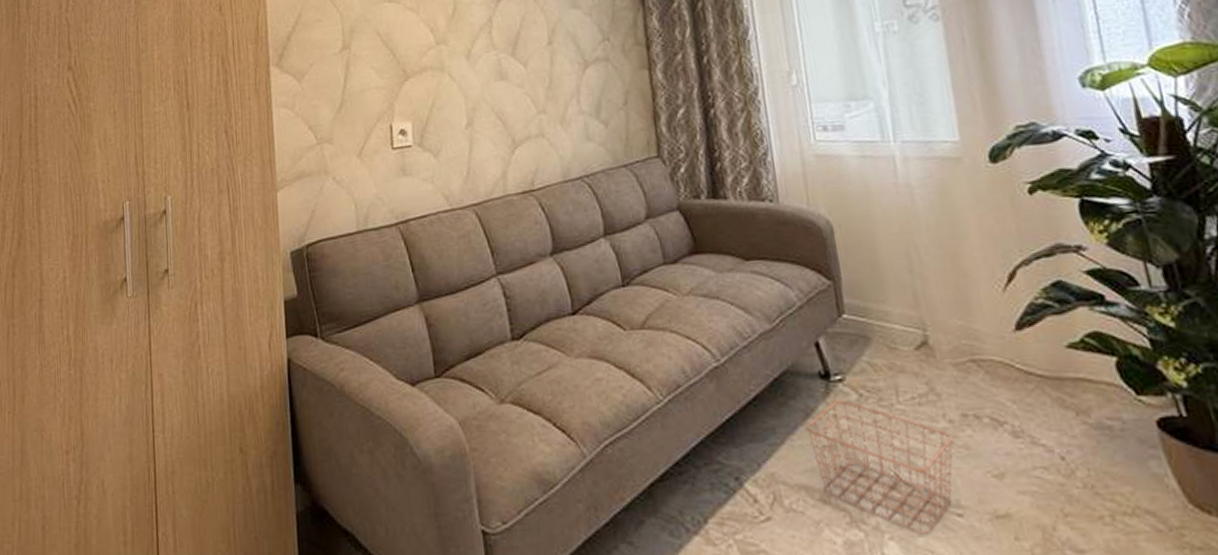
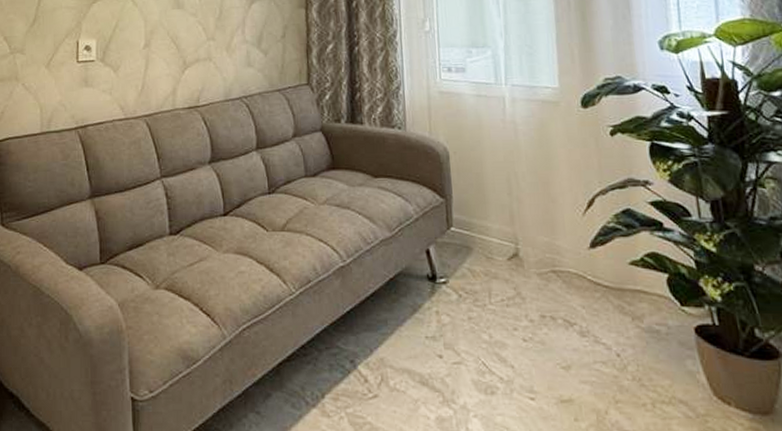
basket: present [806,400,954,534] -> none [413,299,533,413]

